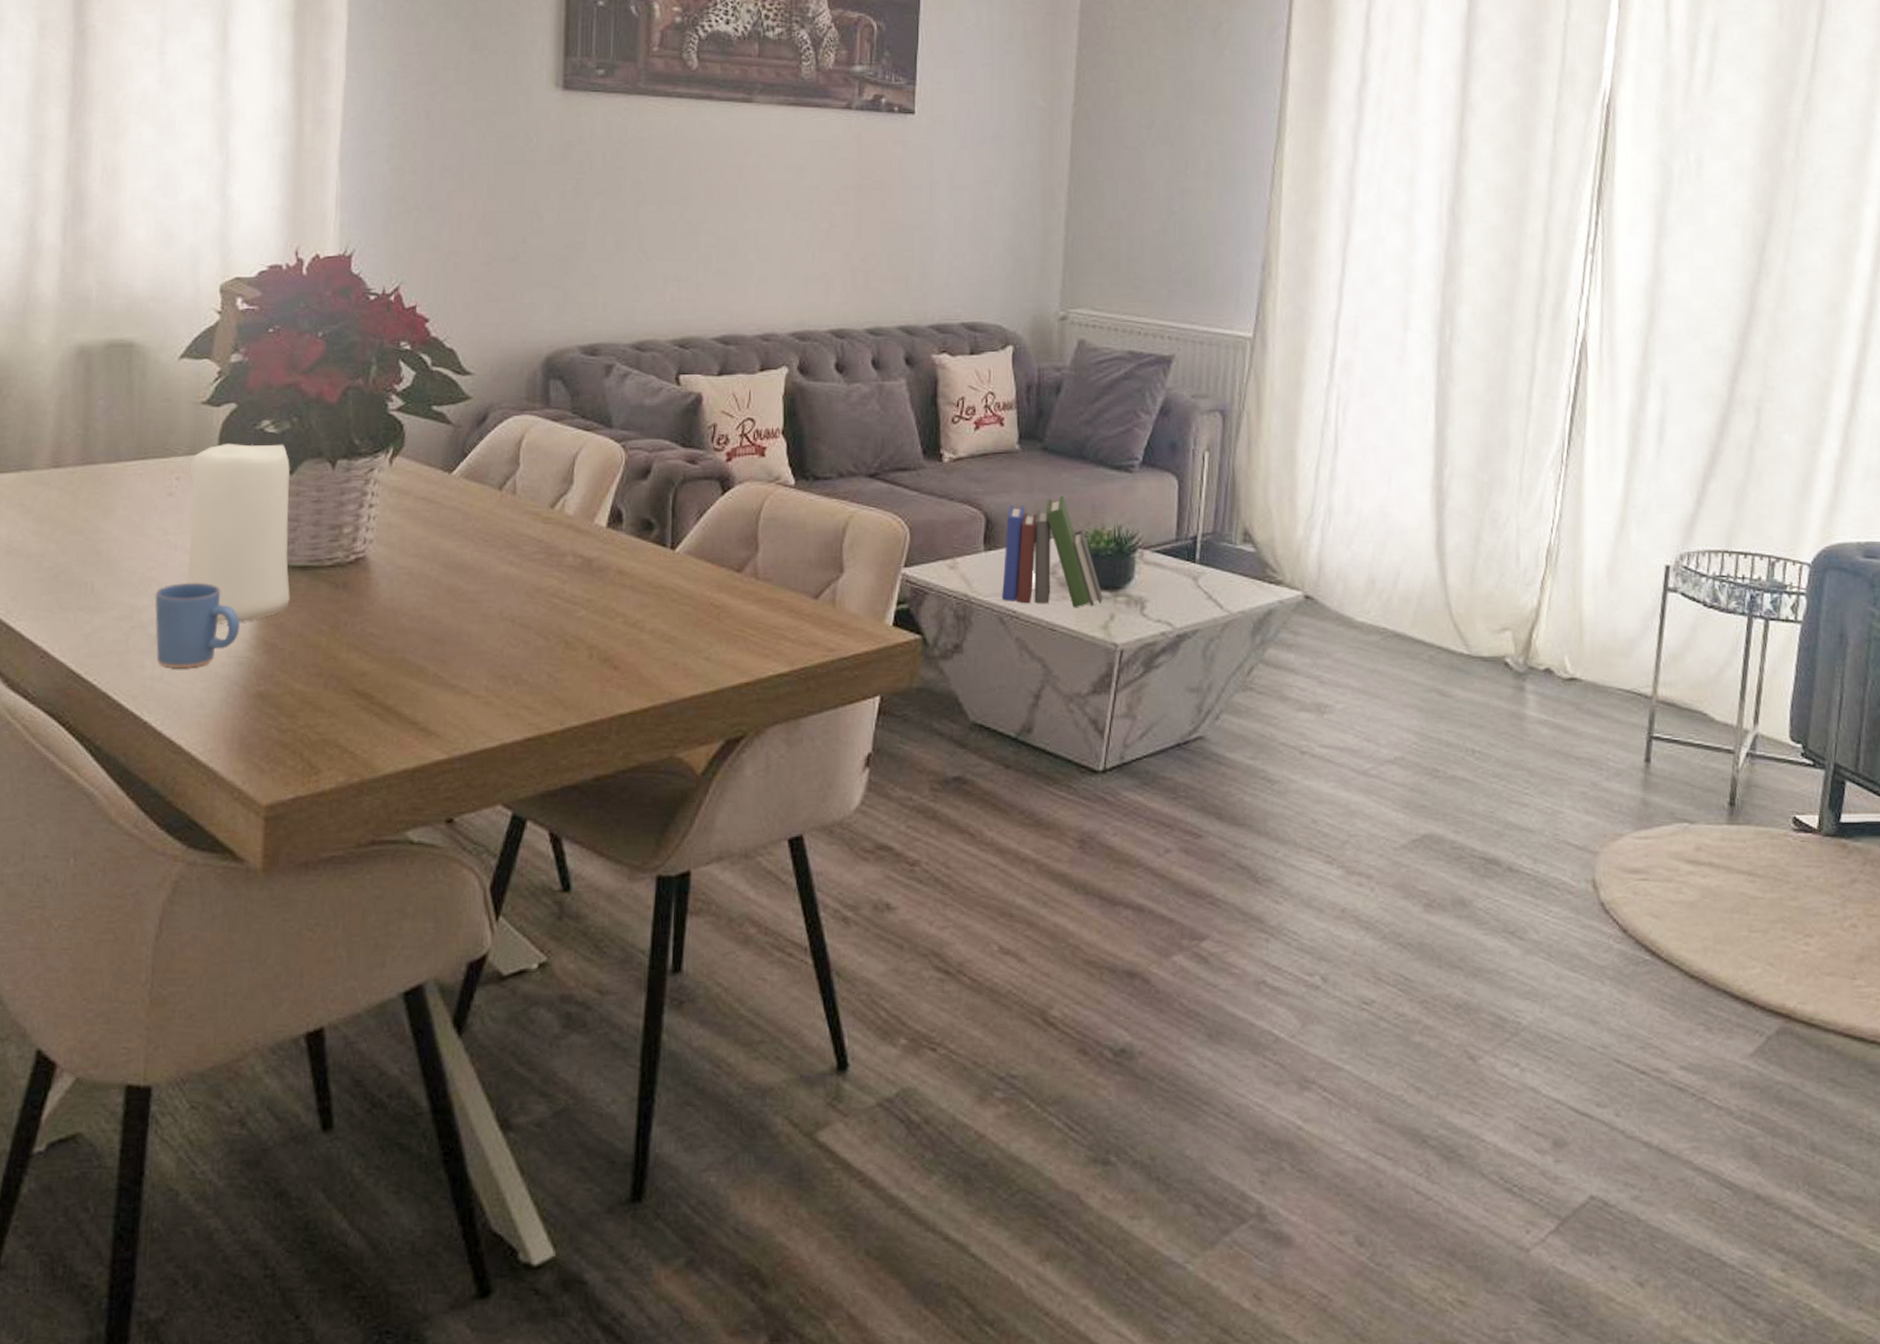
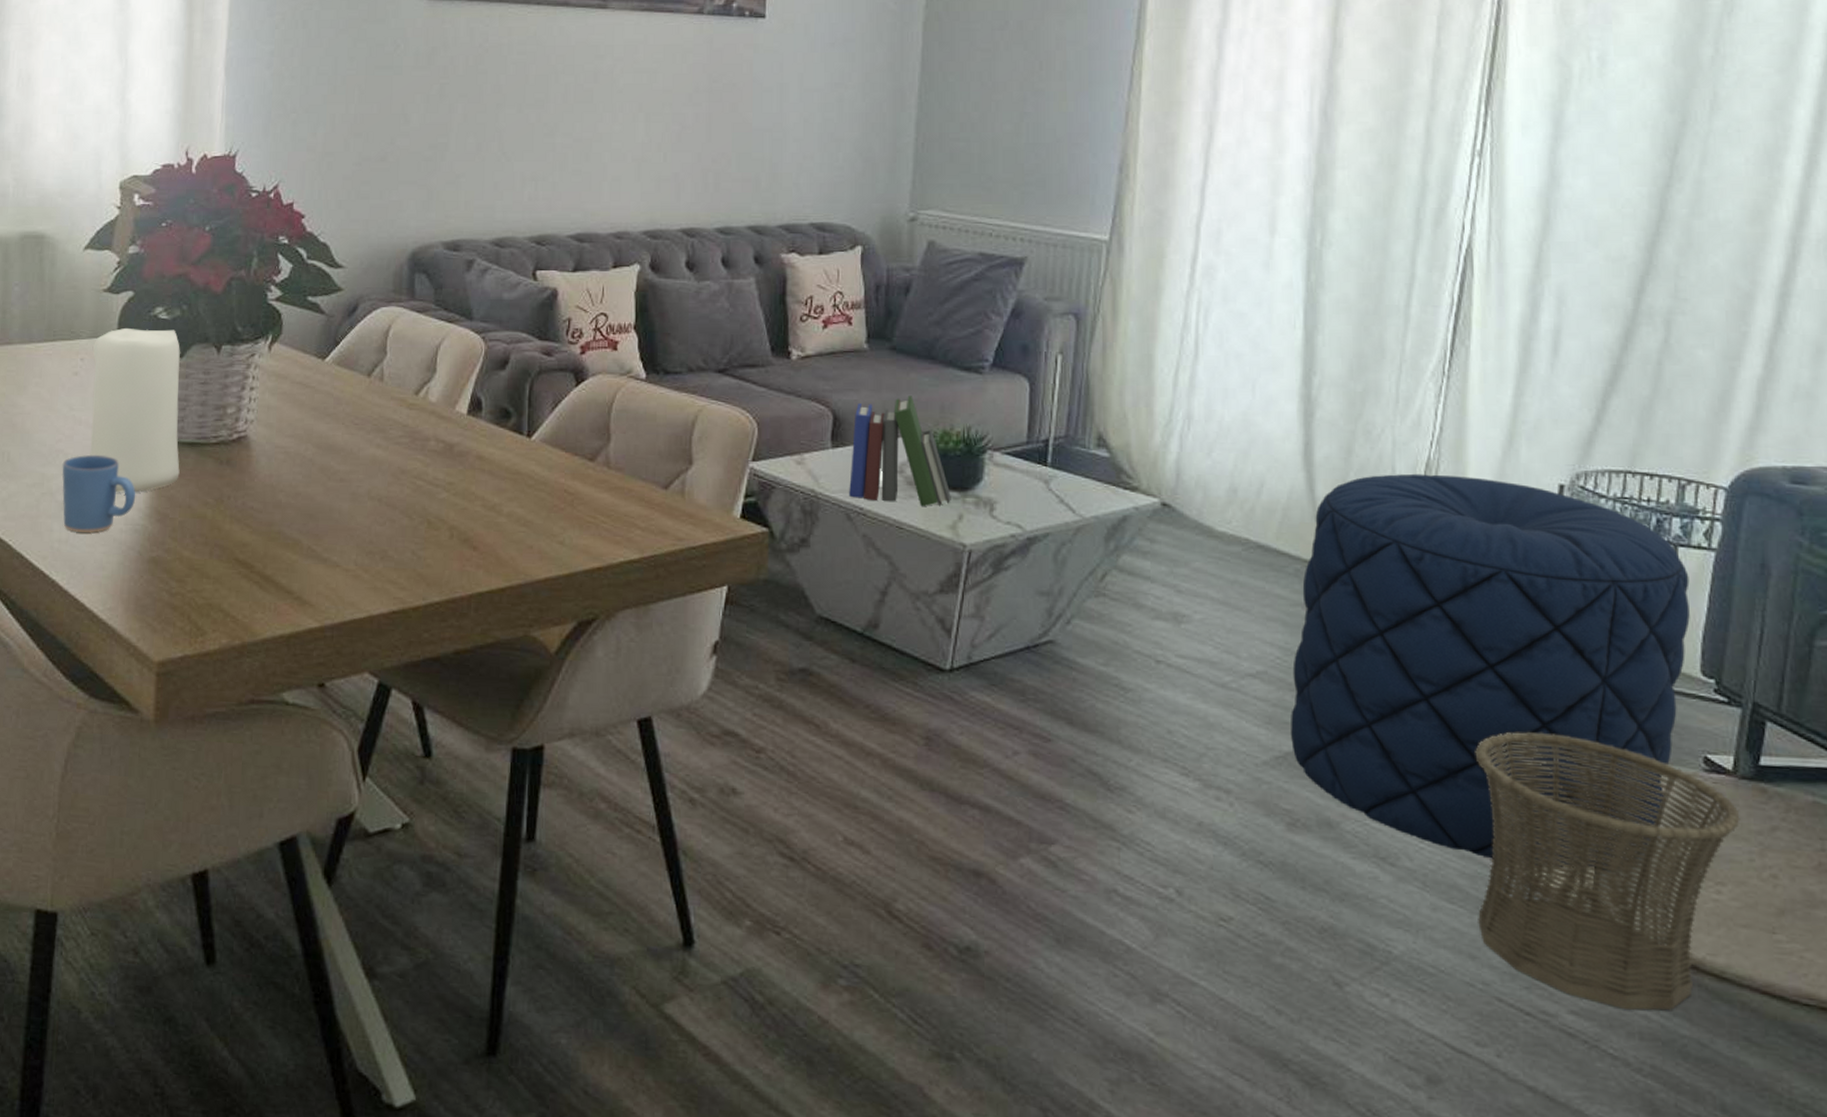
pouf: none [1426,559,1780,931] -> present [1291,473,1690,869]
basket: none [1593,802,1825,1061] -> present [1475,731,1741,1010]

